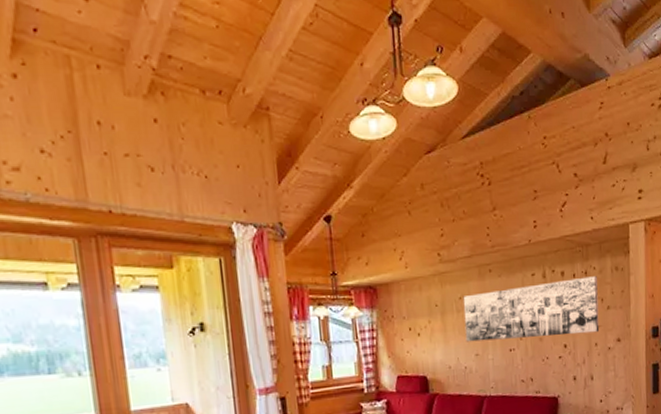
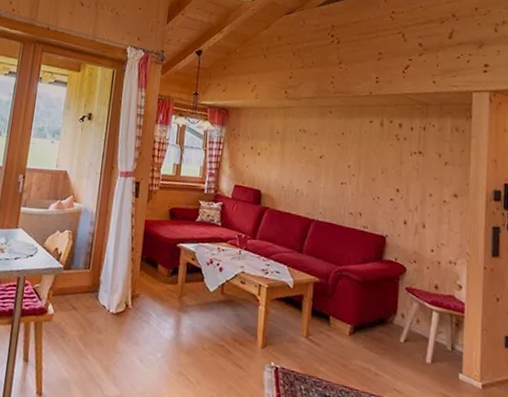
wall art: present [463,276,600,342] -> none [300,129,436,184]

